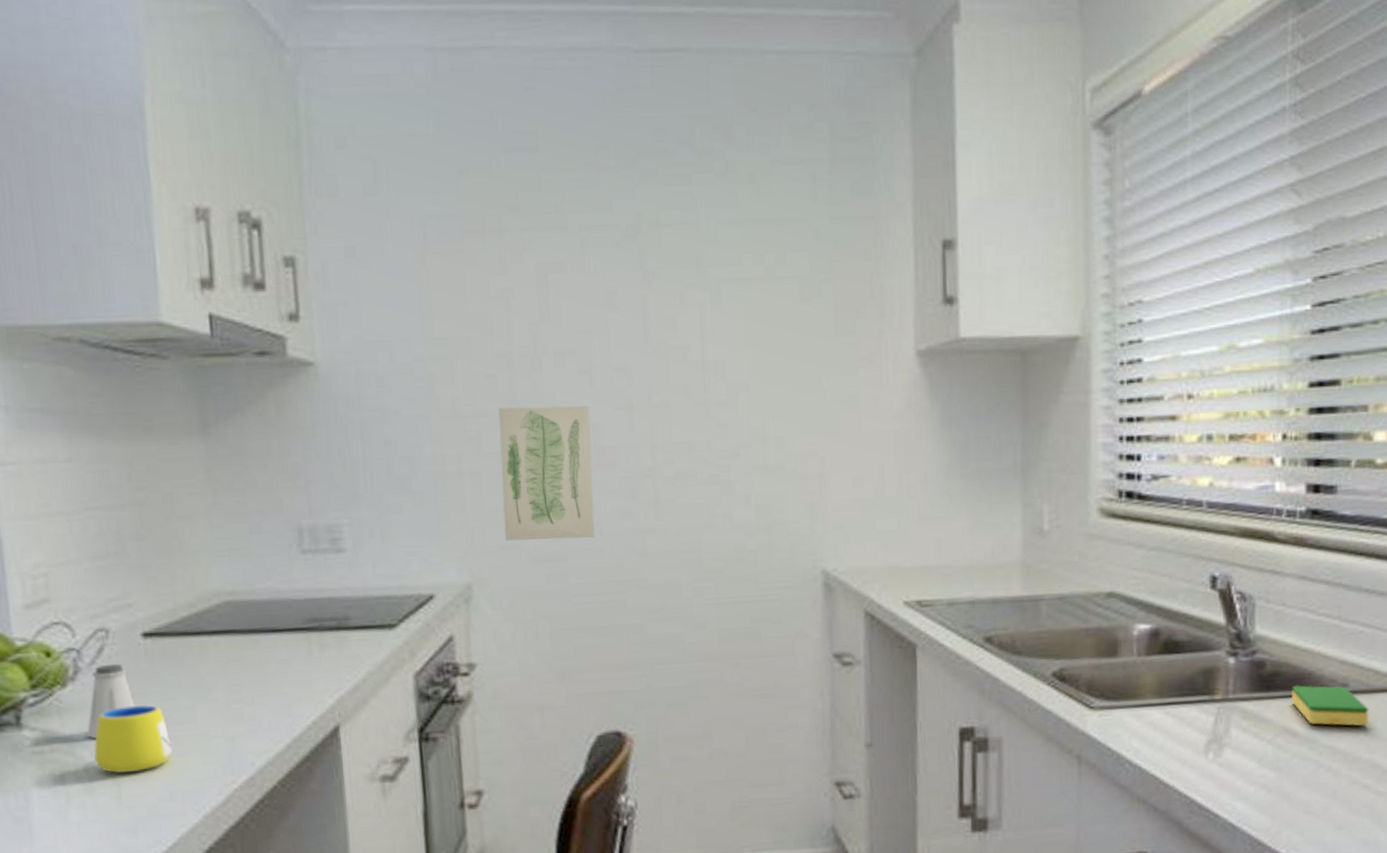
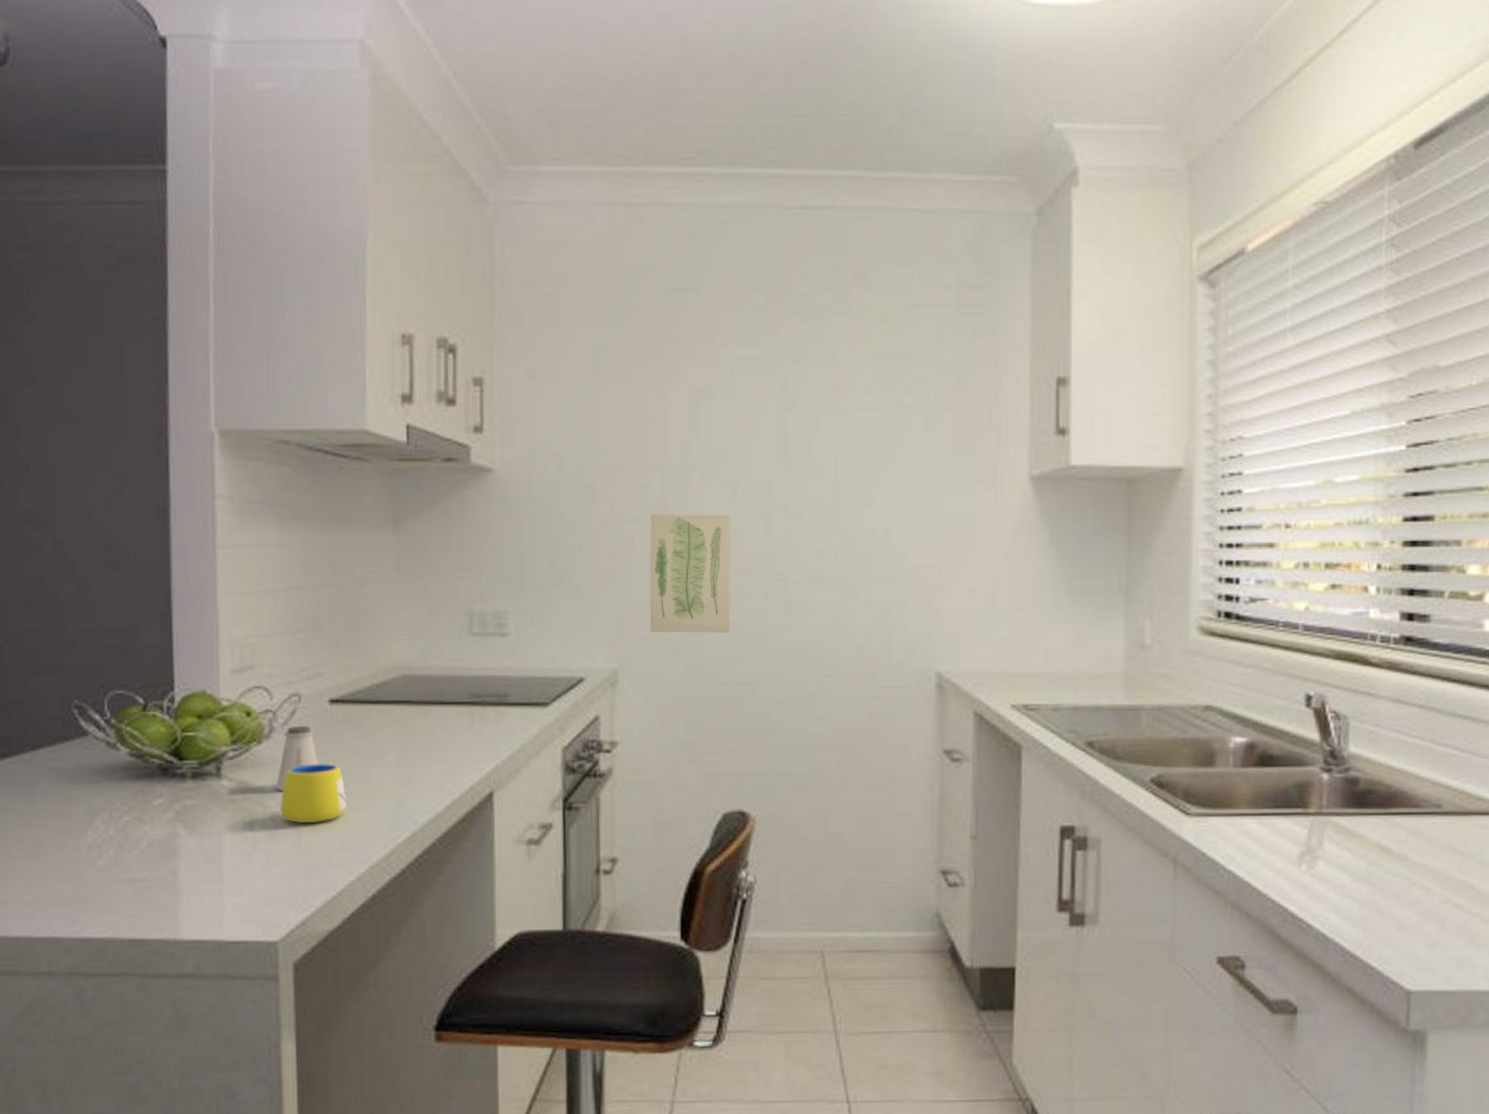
dish sponge: present [1291,685,1369,727] -> none [1384,803,1462,847]

